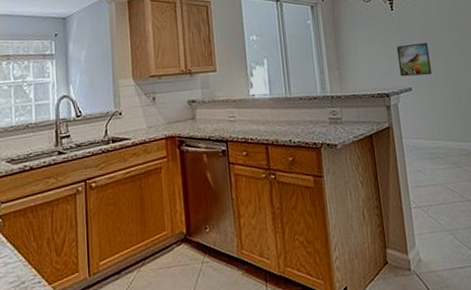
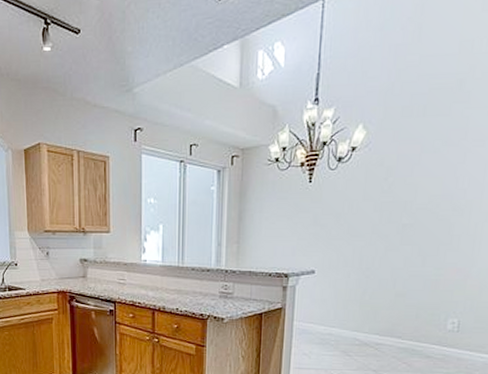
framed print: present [396,42,432,77] -> none [304,222,343,259]

